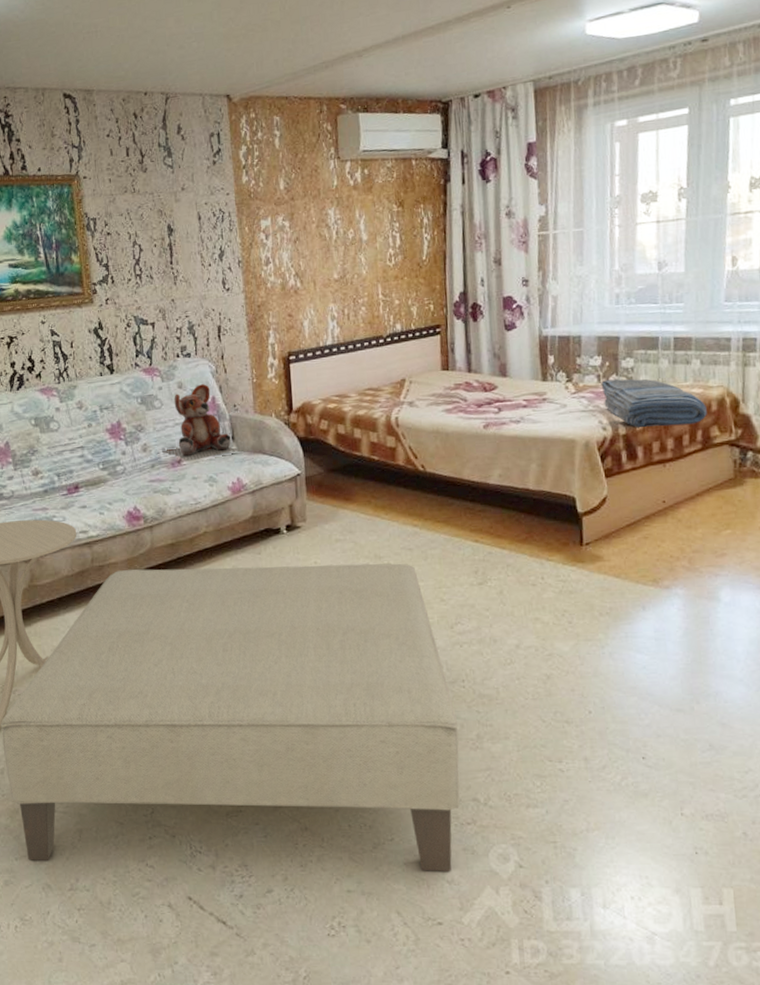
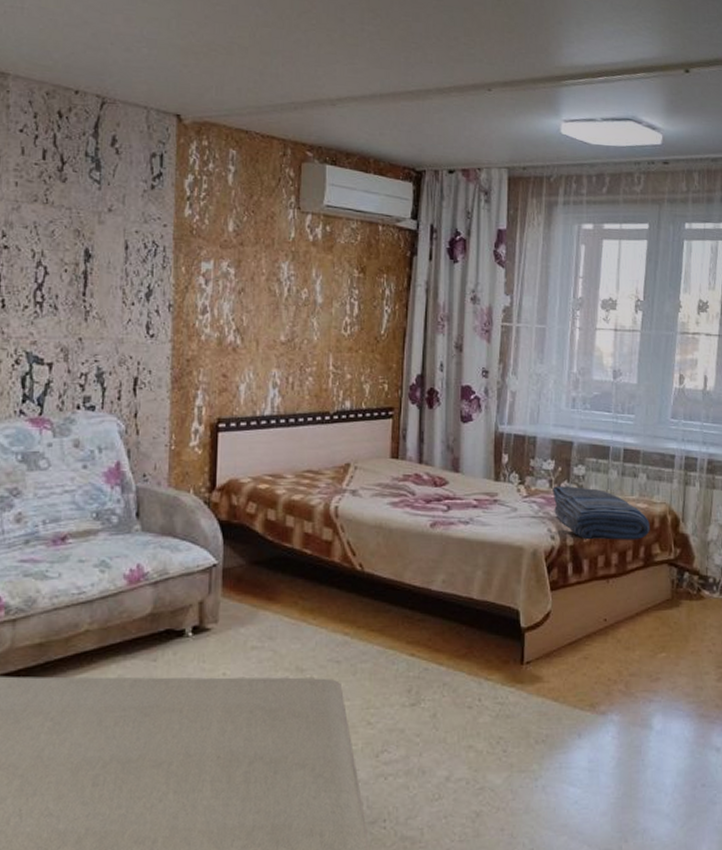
stuffed animal: present [162,384,238,461] -> none [42,445,143,539]

